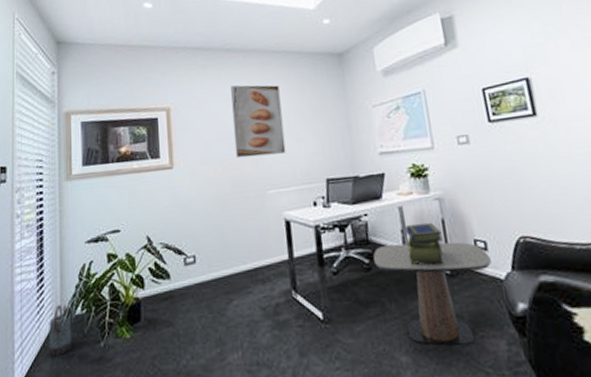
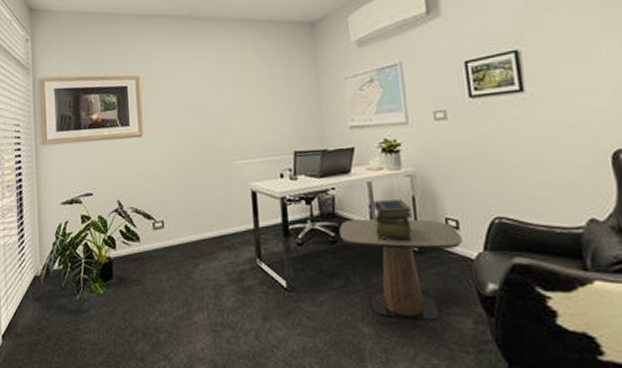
watering can: present [49,304,72,356] -> none [30,260,51,305]
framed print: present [231,85,286,159] -> none [199,54,254,128]

